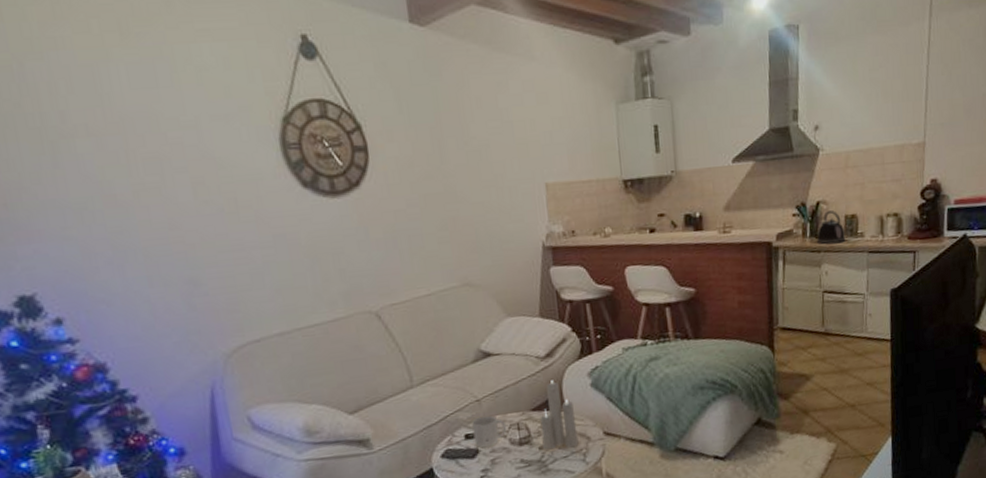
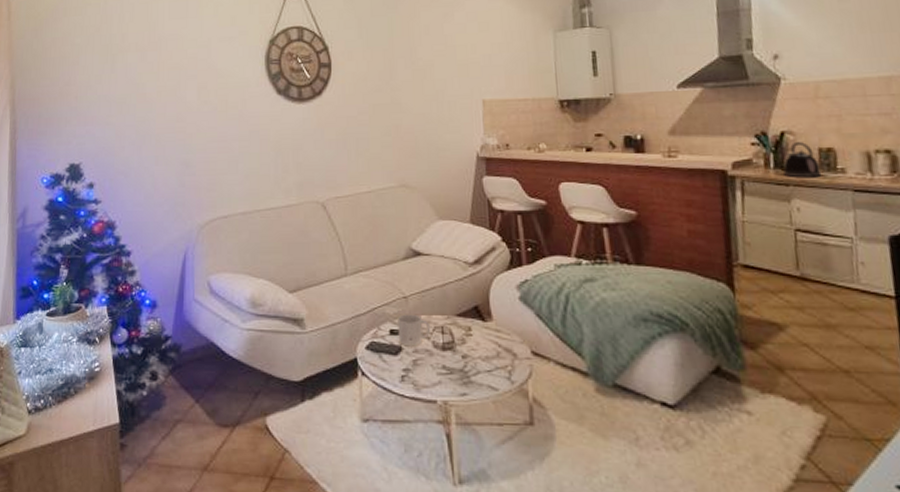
candle: present [539,380,579,452] -> none [464,288,504,362]

